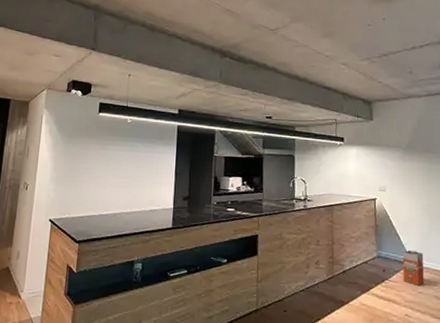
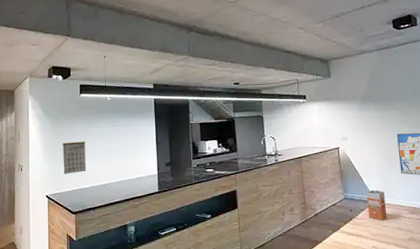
calendar: none [71,163,98,199] -> present [63,141,86,174]

